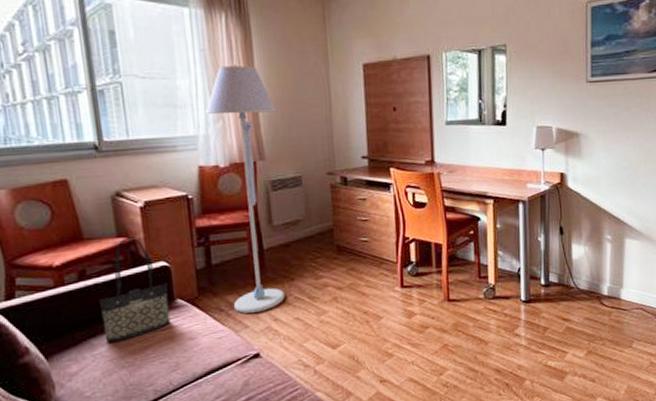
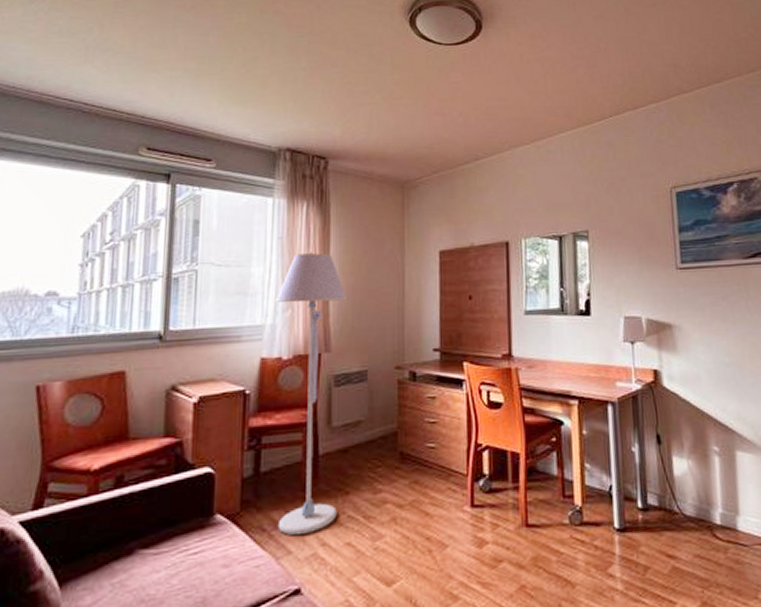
tote bag: present [98,238,171,343] -> none [129,438,209,569]

